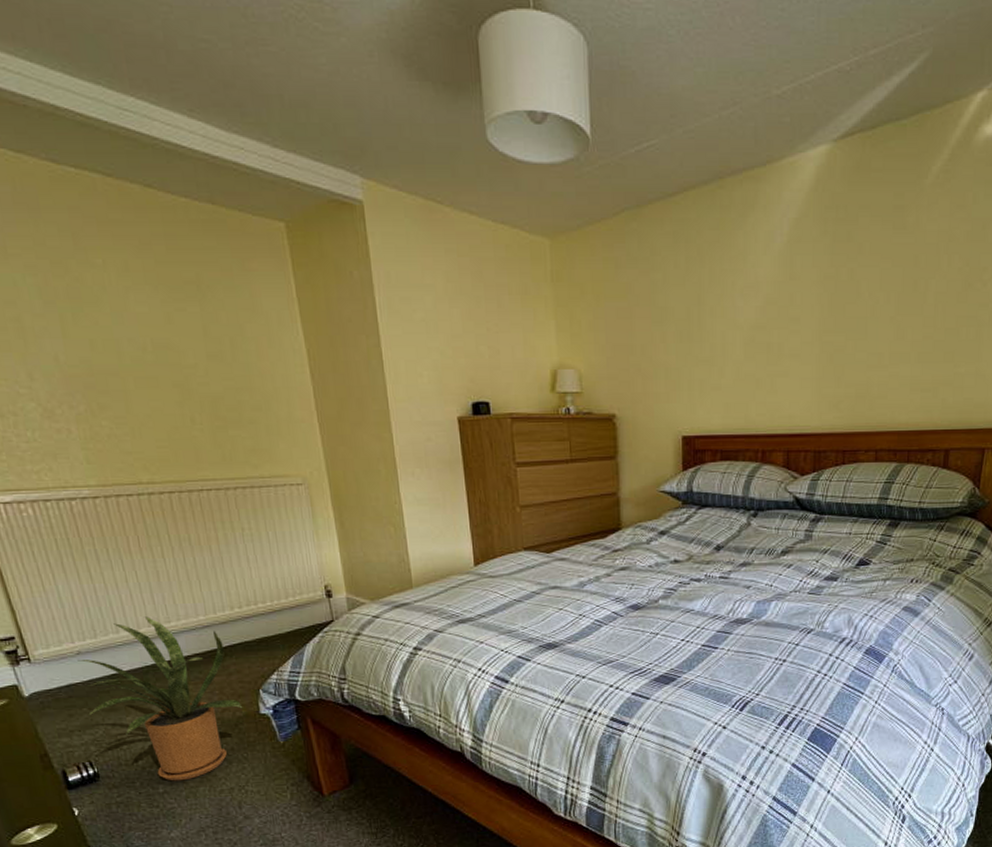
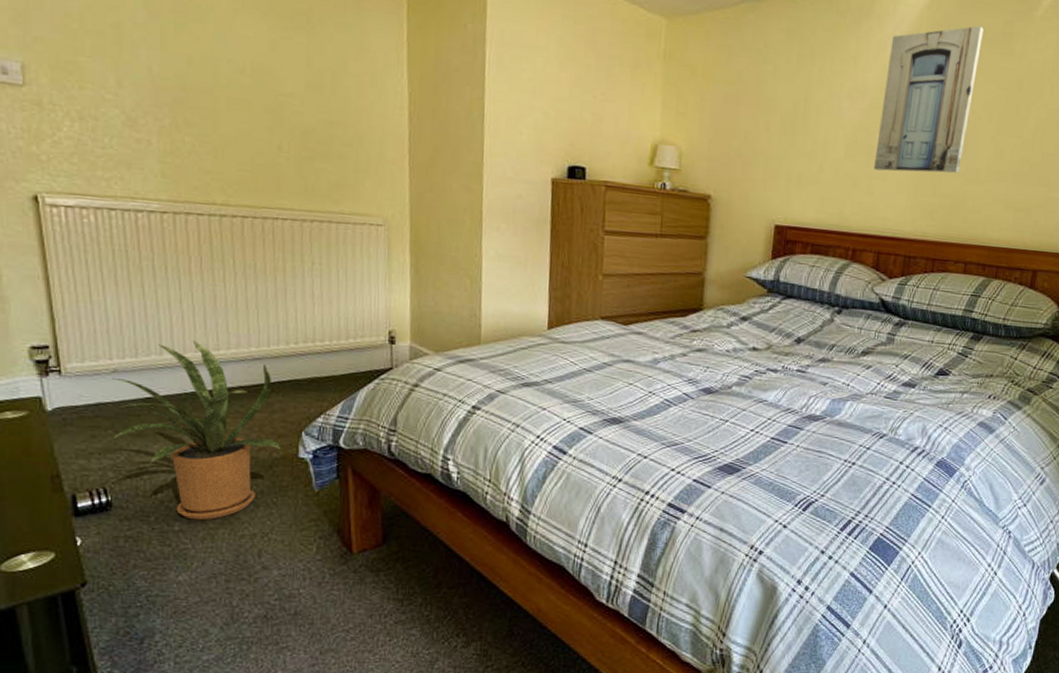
wall art: none [775,202,873,367] -> present [874,25,984,173]

